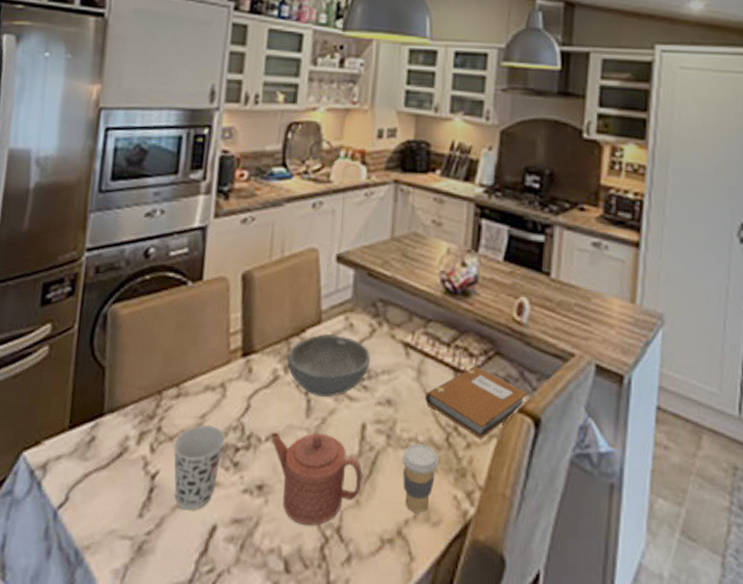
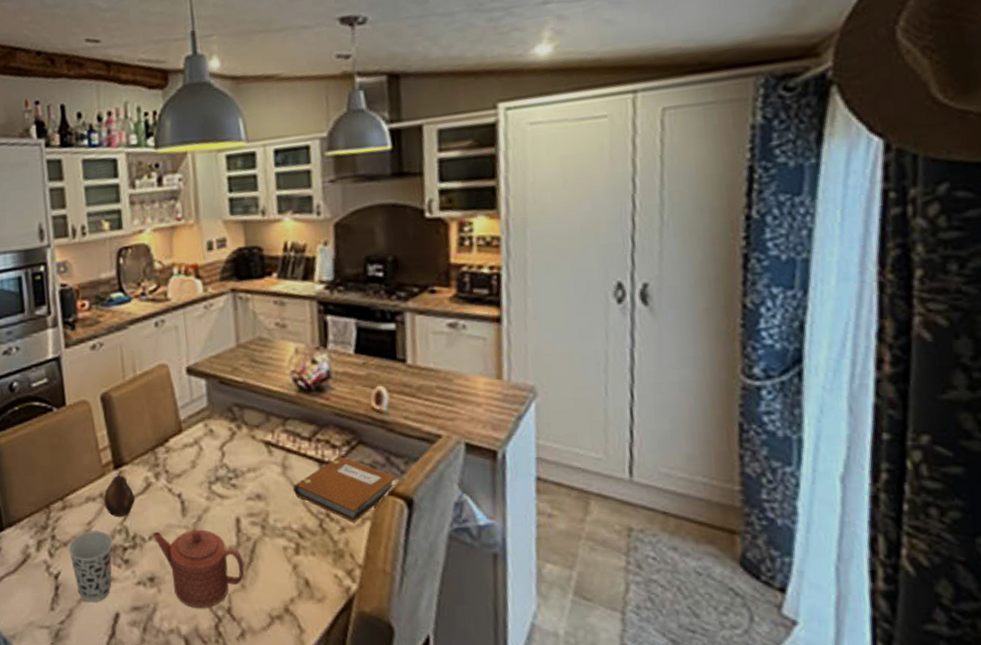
fruit: none [224,362,259,412] -> present [104,474,135,517]
bowl: present [287,334,370,398] -> none [156,441,235,498]
coffee cup: present [402,444,439,513] -> none [279,531,315,591]

